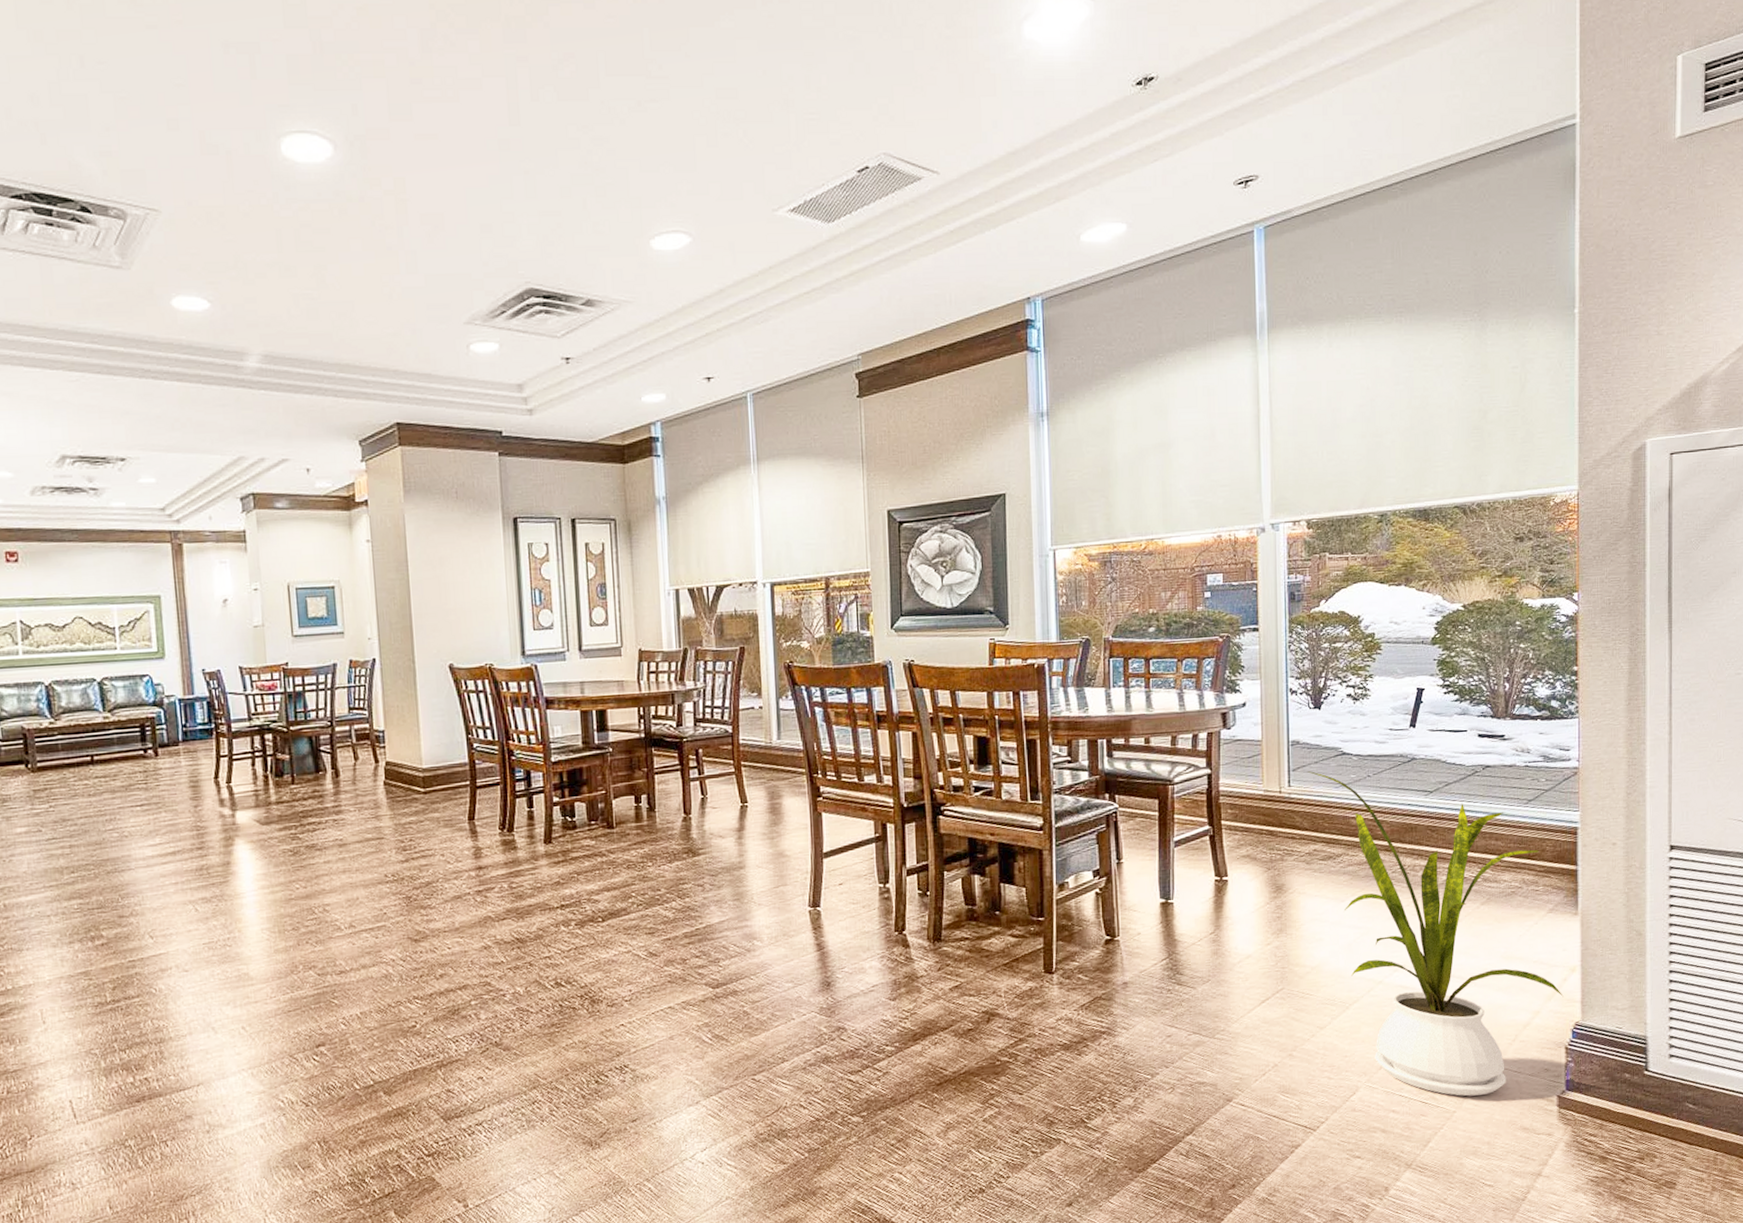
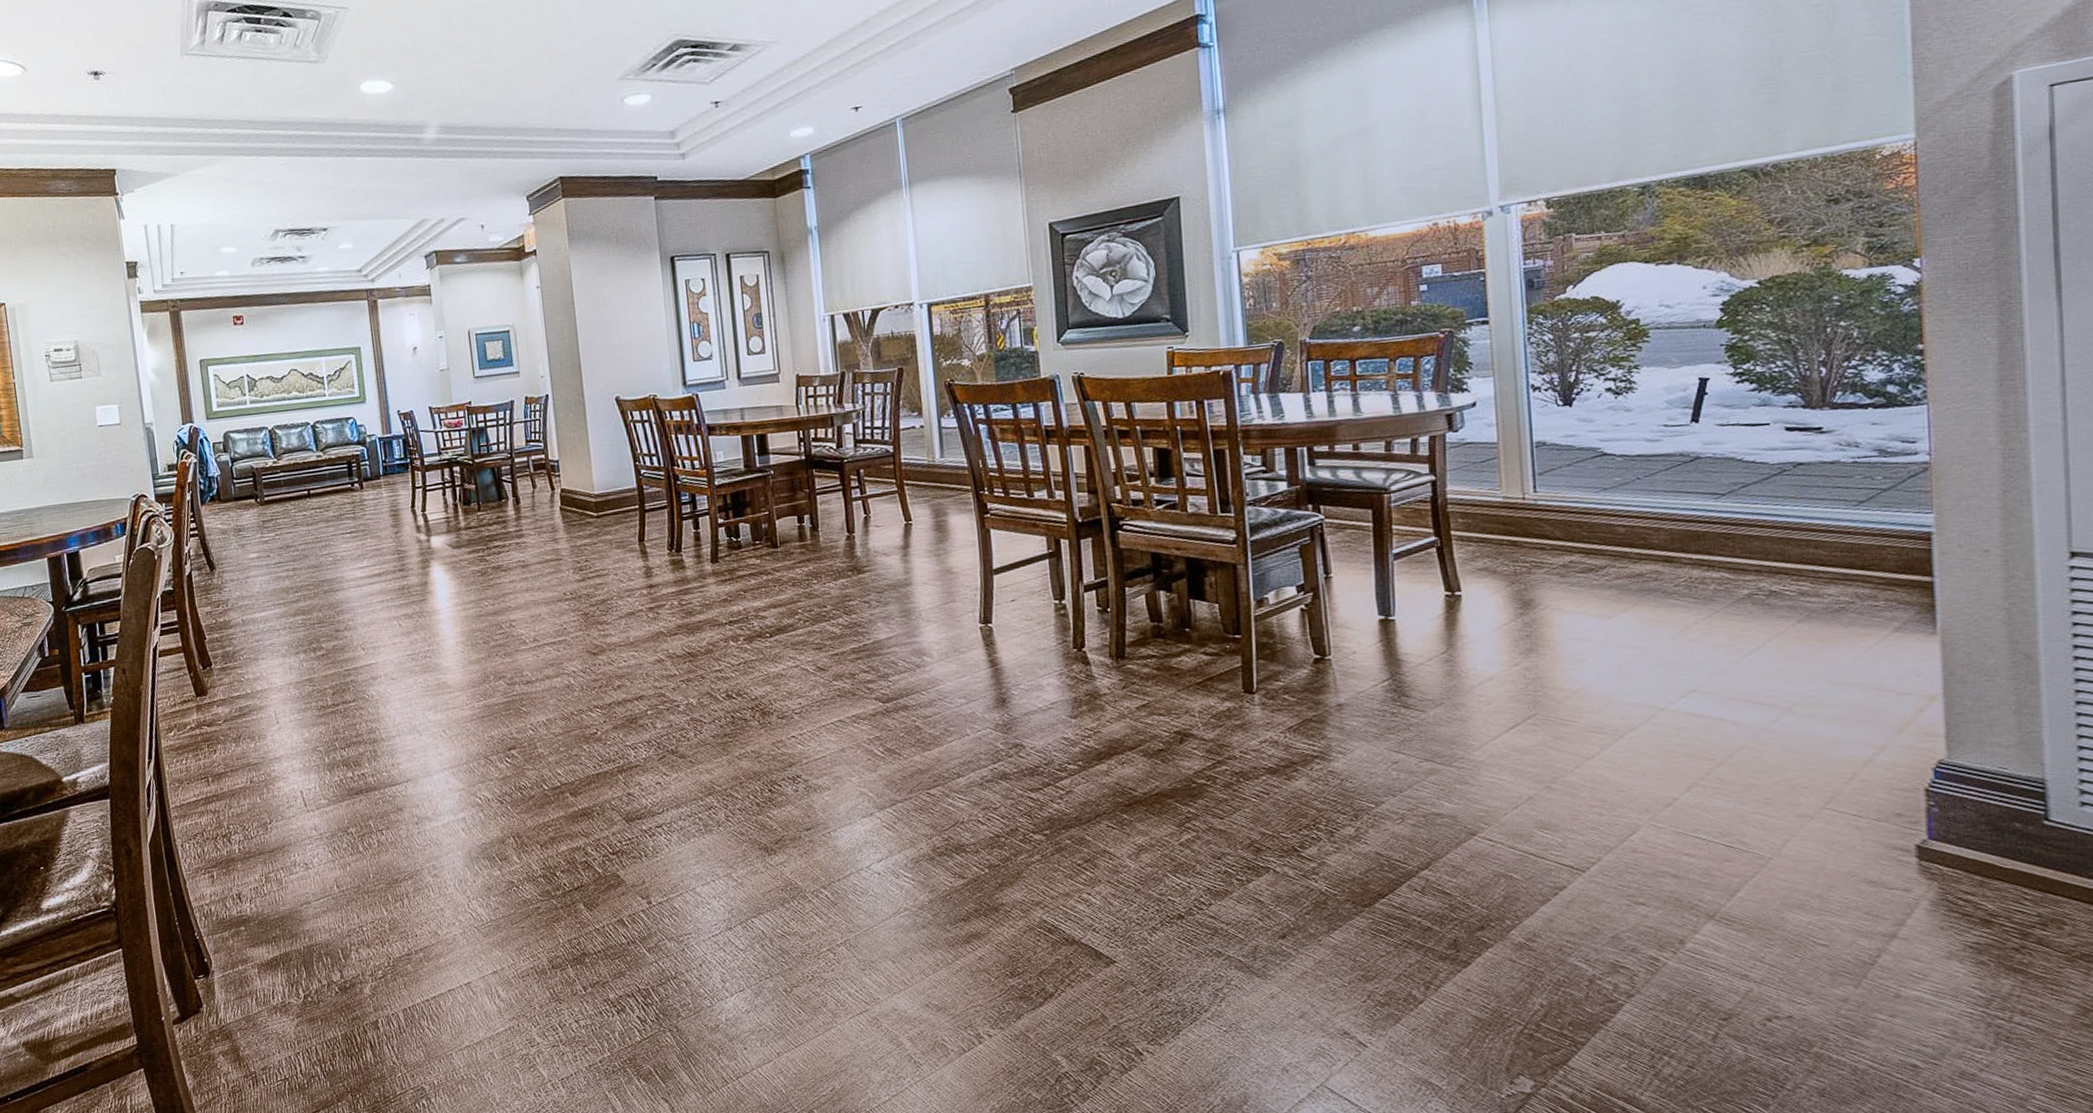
house plant: present [1307,771,1563,1097] -> none [1557,475,1920,842]

